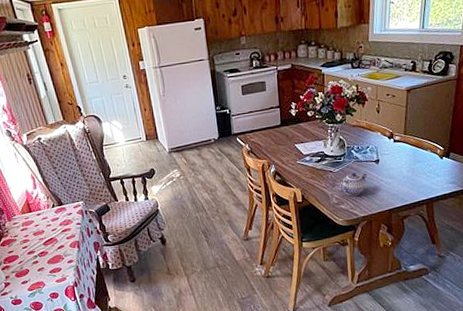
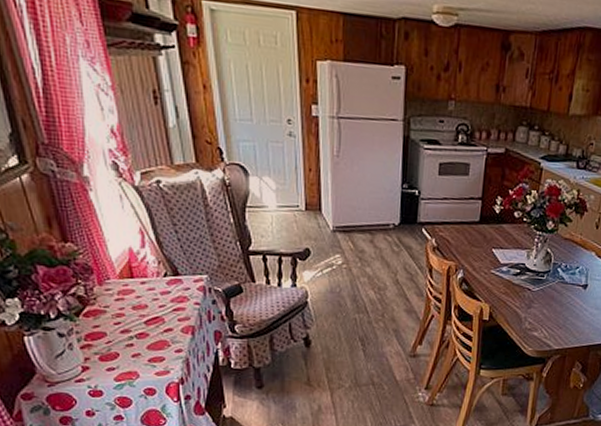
teapot: present [339,172,367,196] -> none [535,295,571,323]

